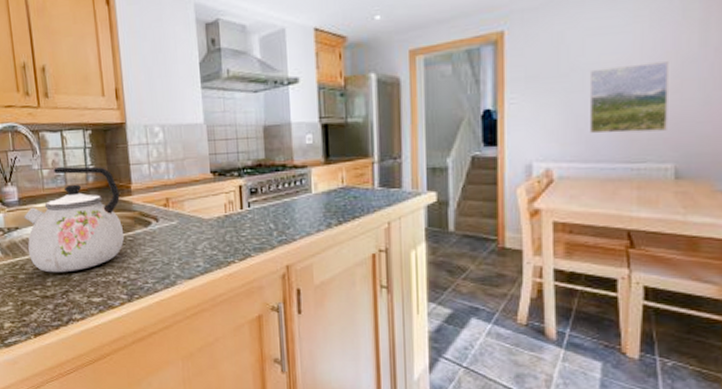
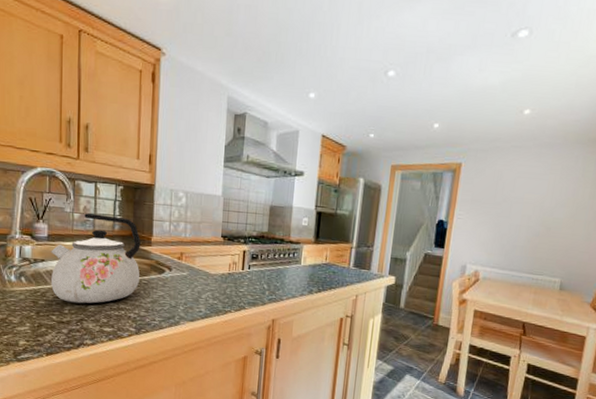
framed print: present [589,62,669,134] -> none [508,202,568,254]

